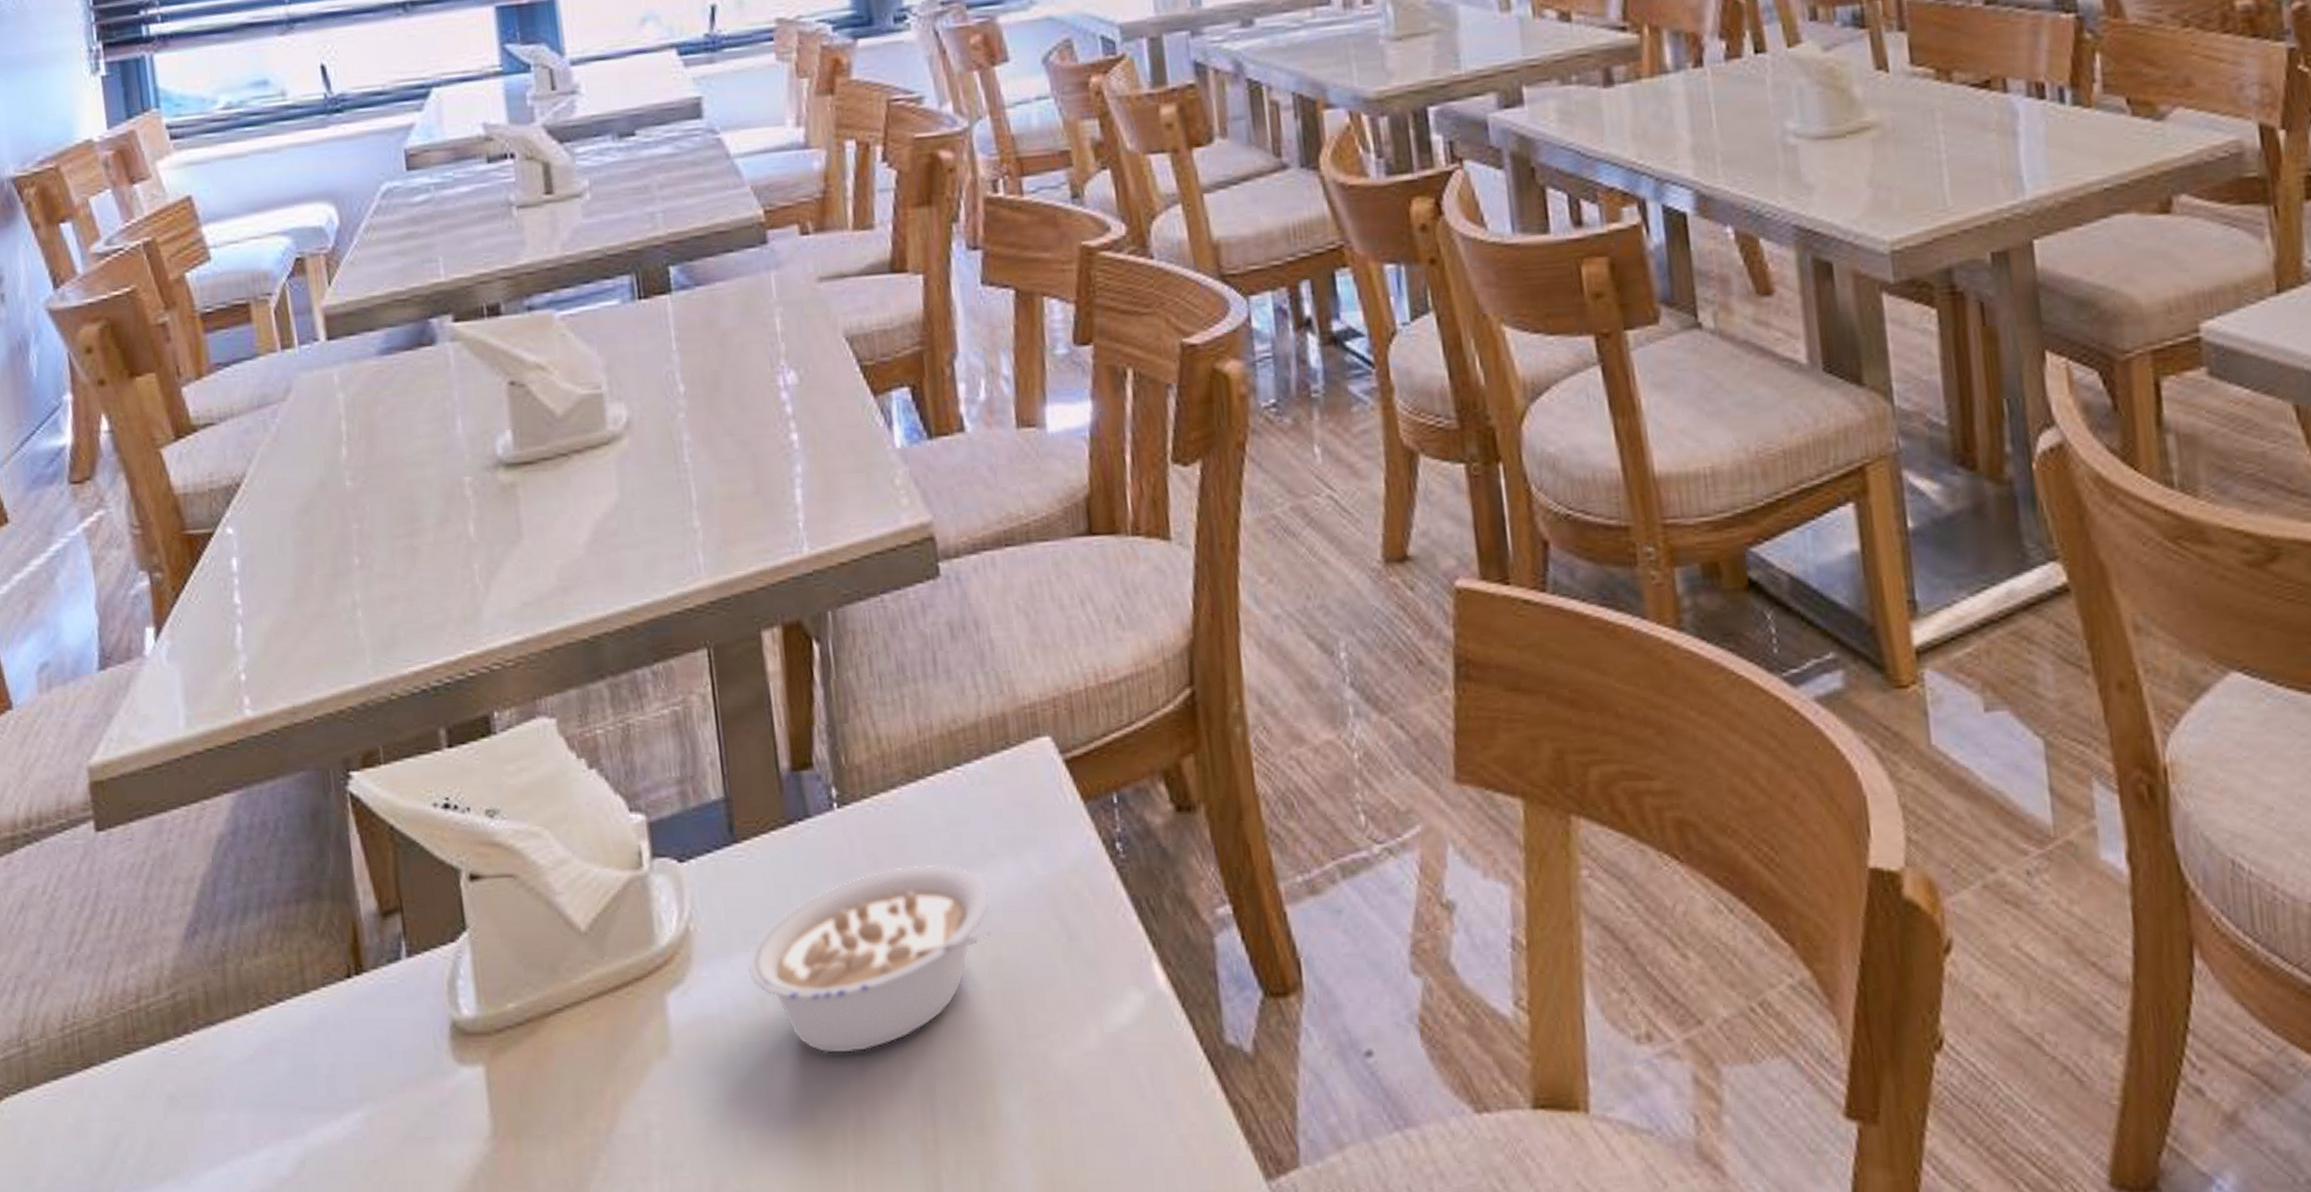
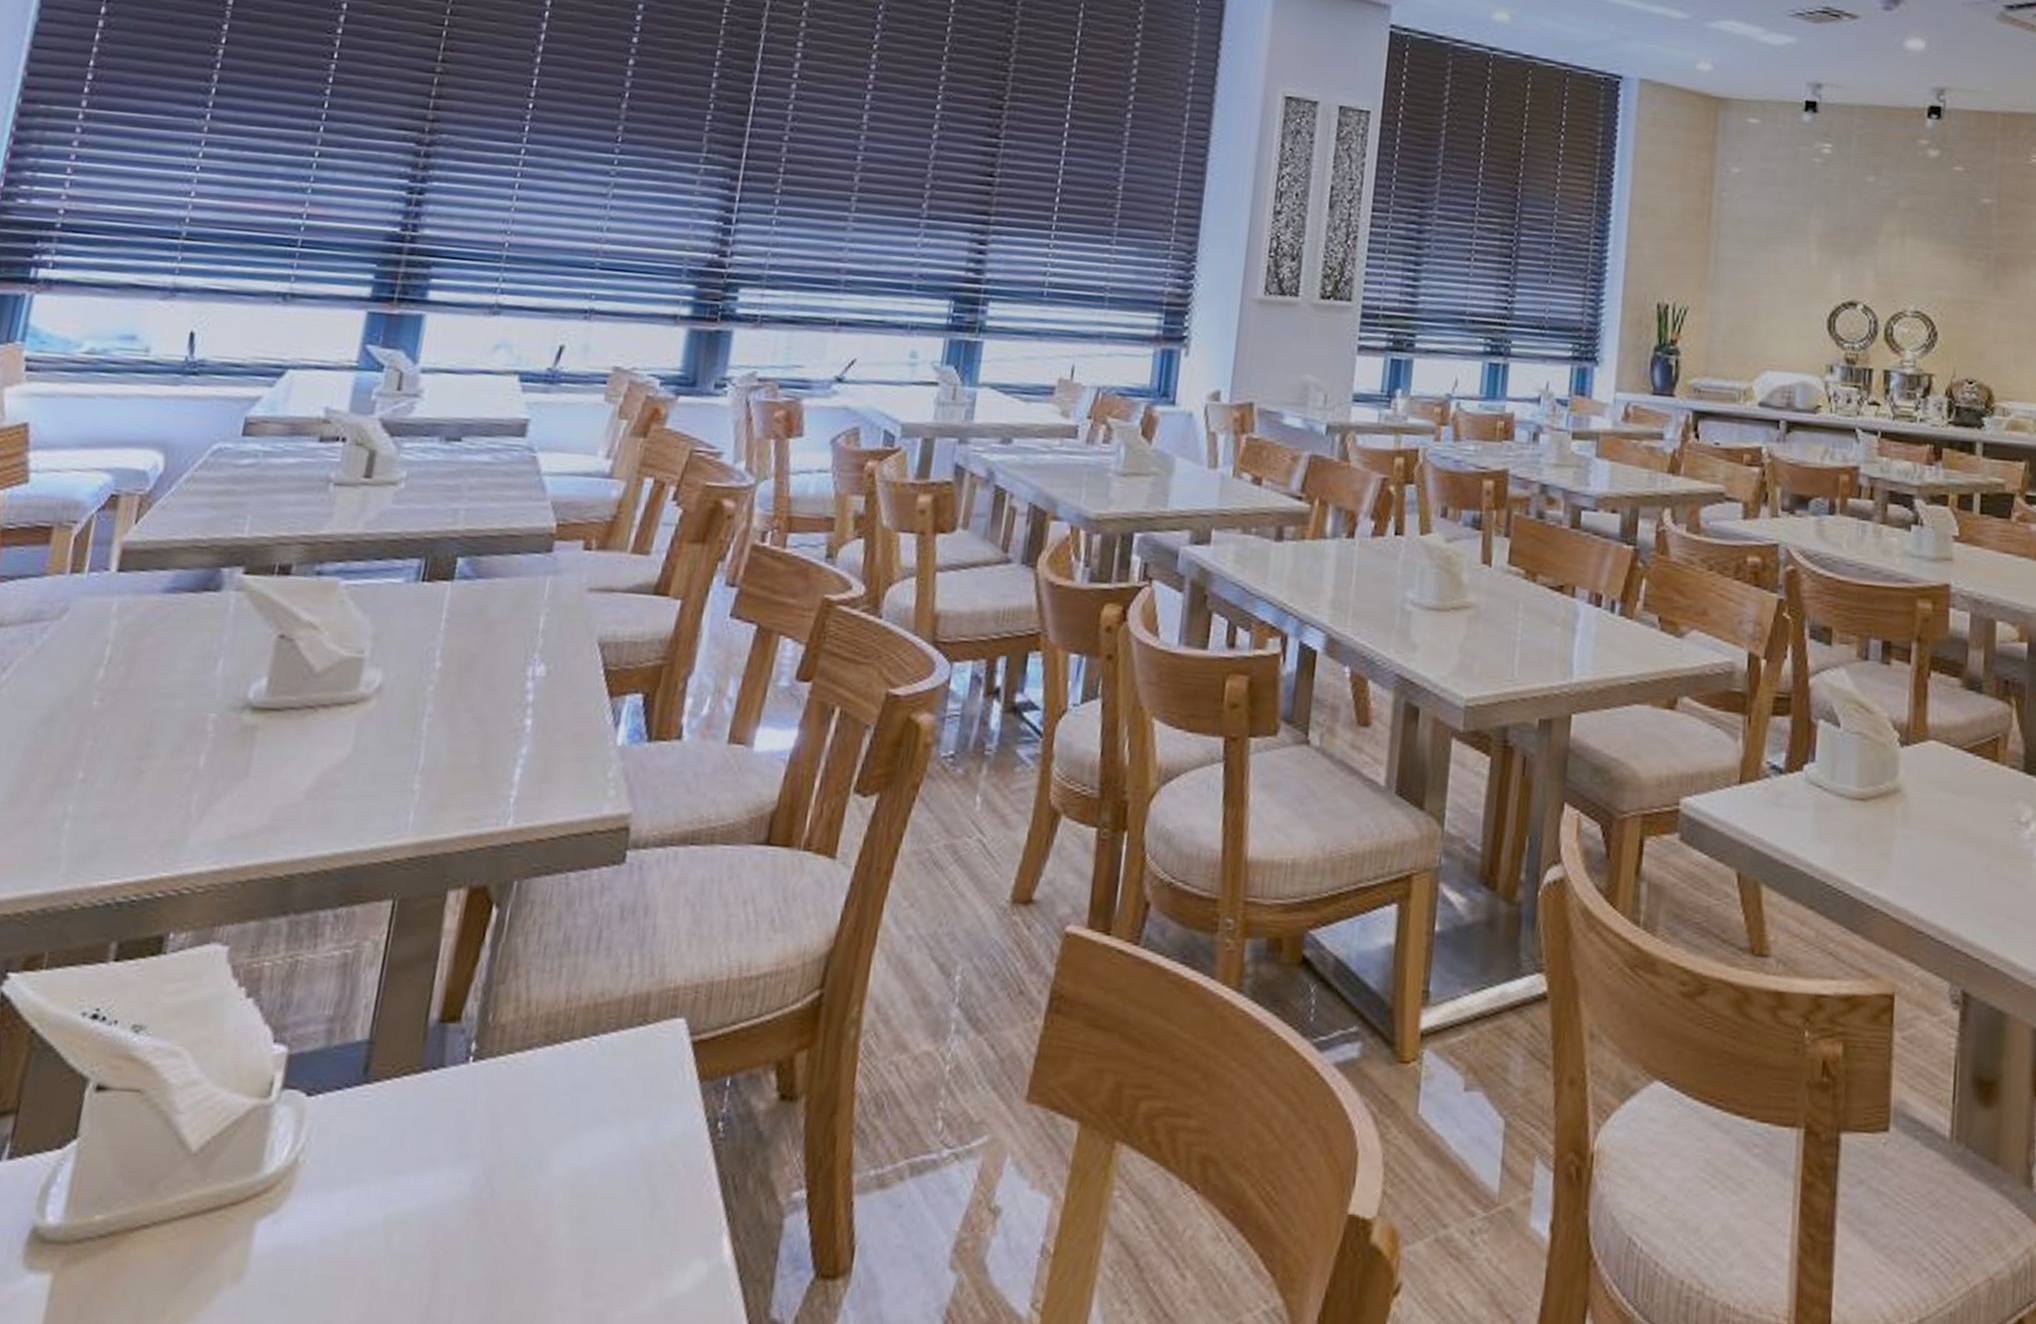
legume: present [747,864,991,1055] -> none [343,1122,592,1296]

